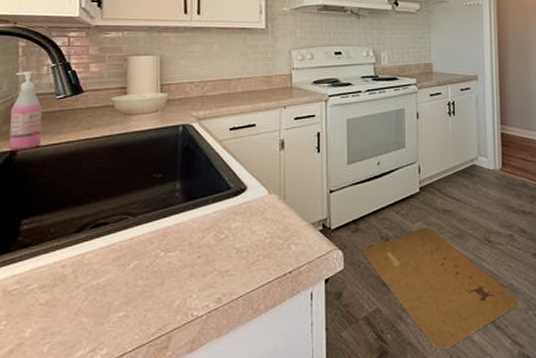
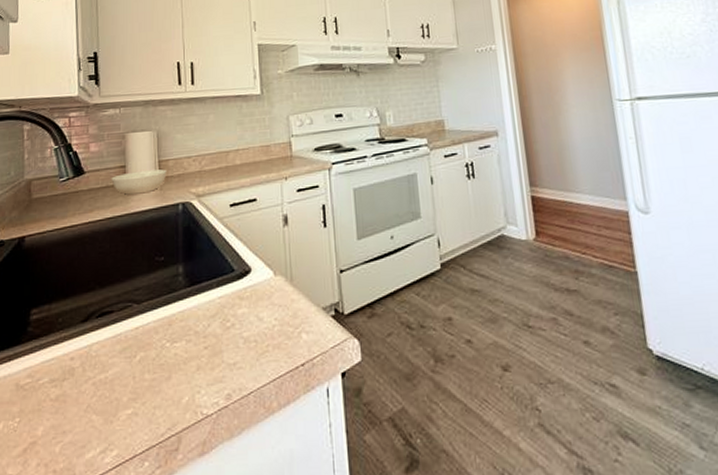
soap dispenser: present [9,71,43,150] -> none [17,155,47,237]
doormat: present [363,228,518,349] -> none [382,311,571,459]

